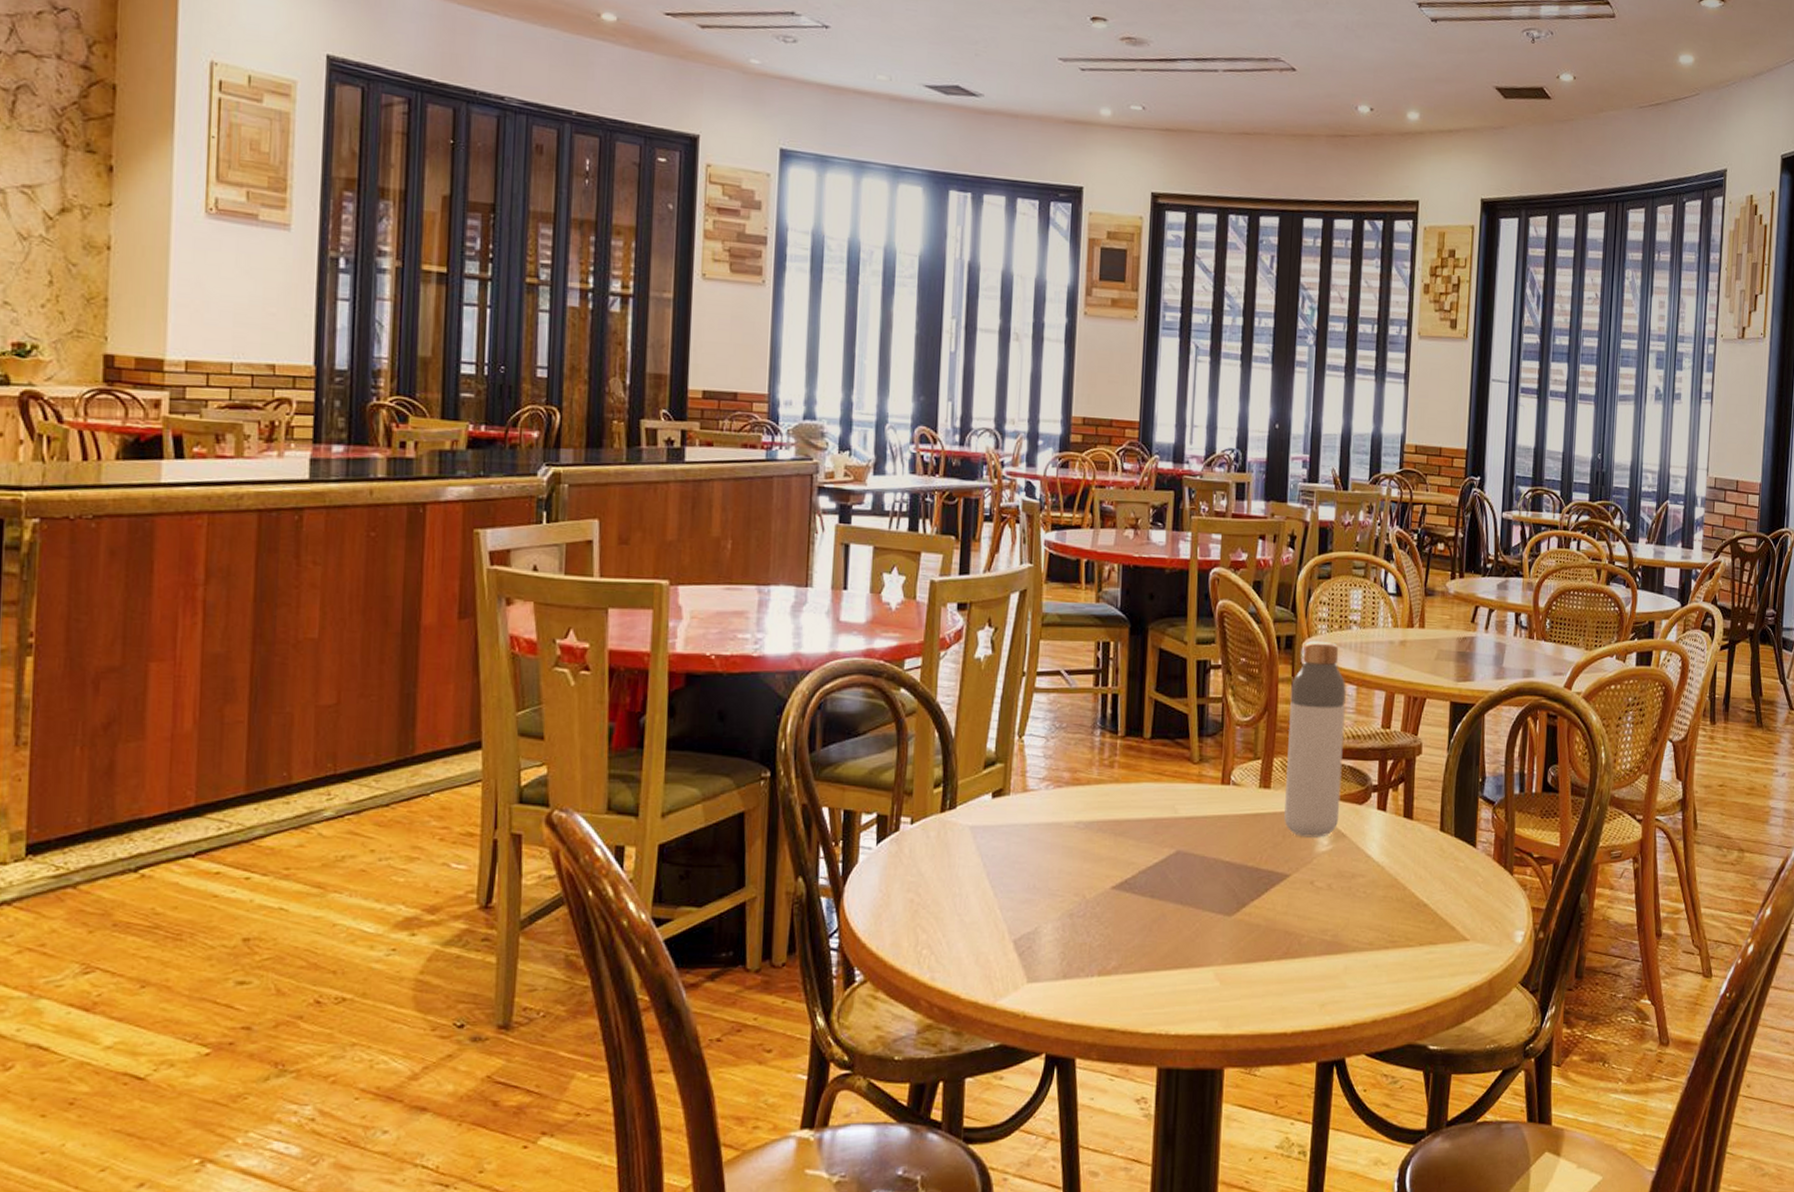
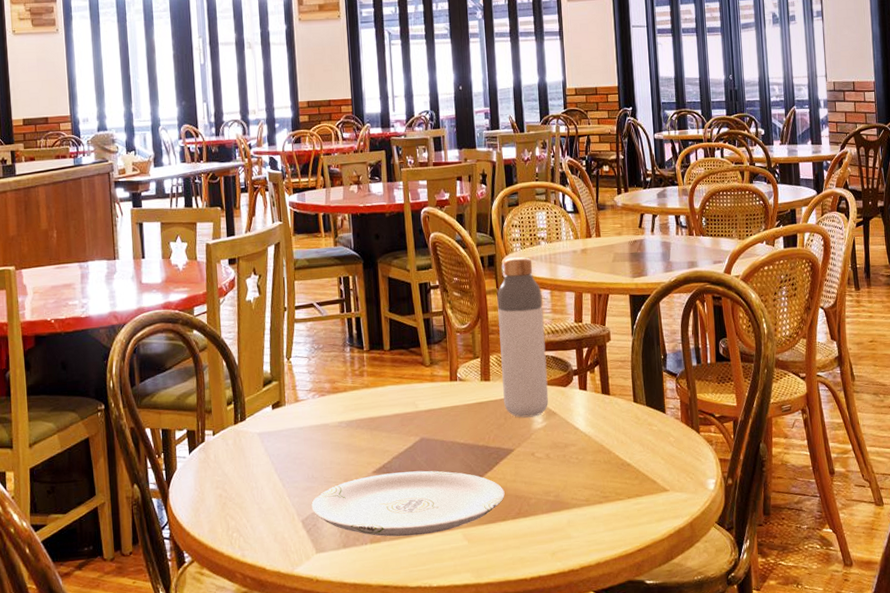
plate: none [1028,891,1272,971] -> present [311,470,505,537]

